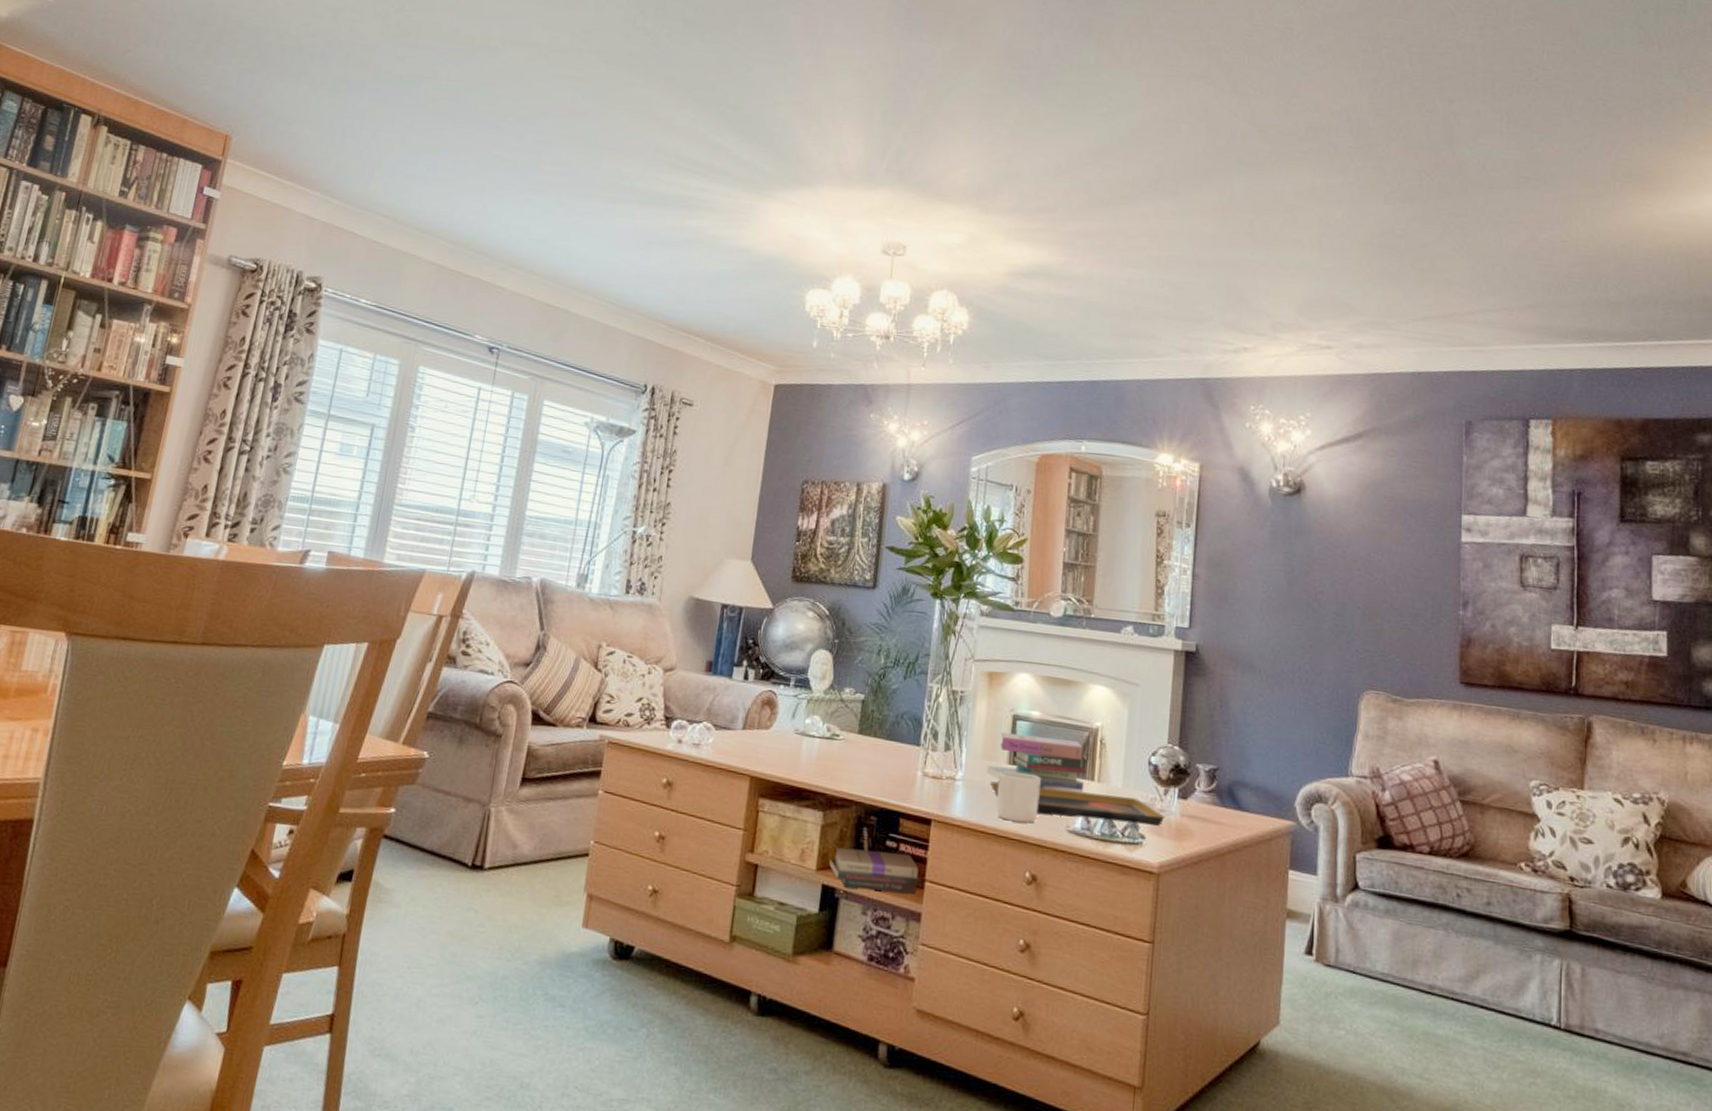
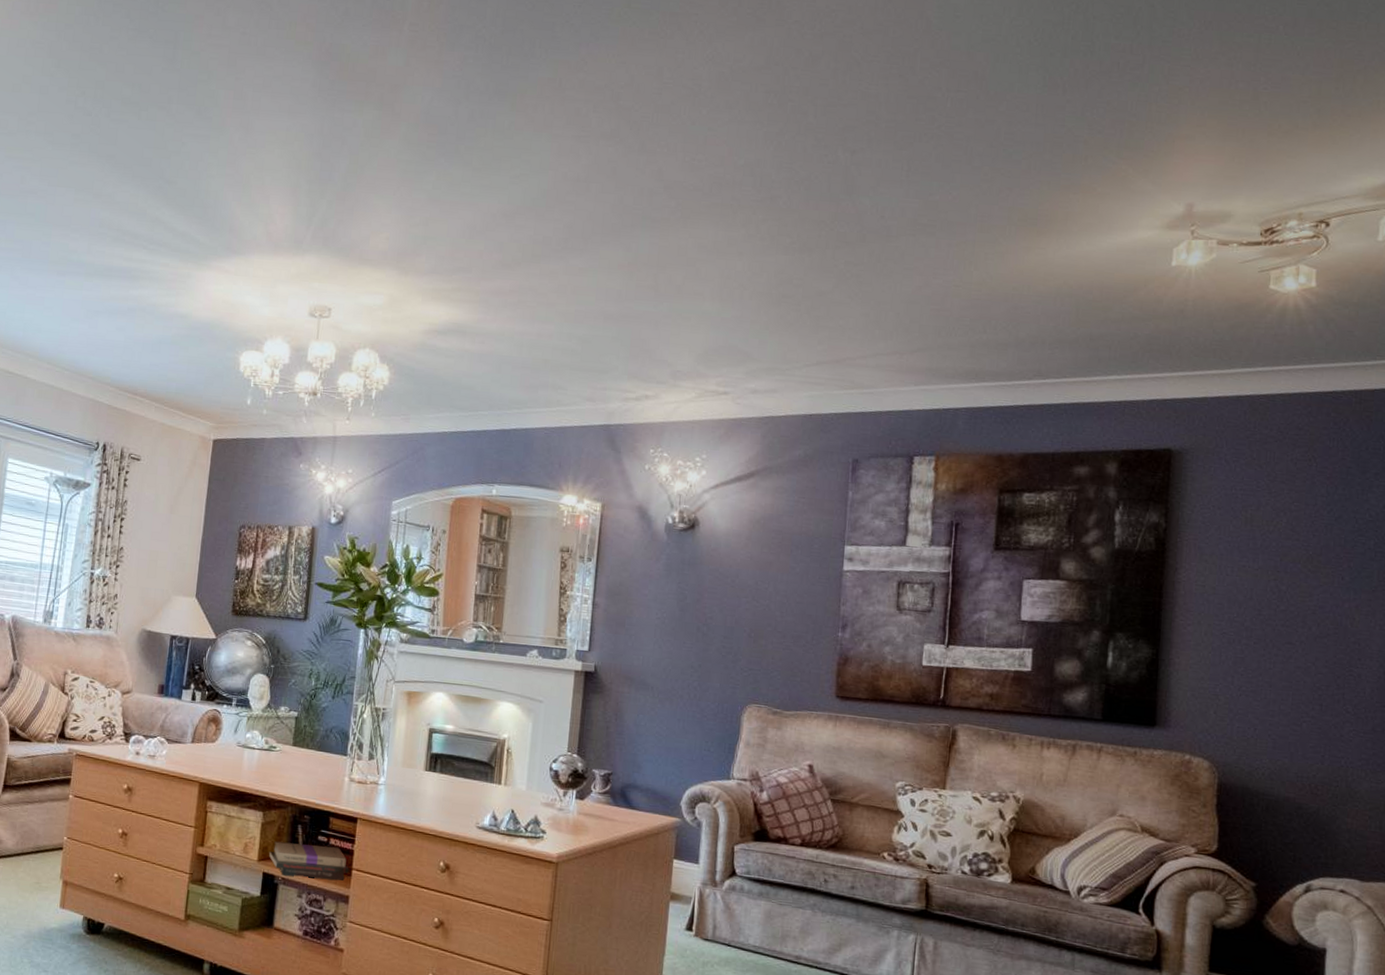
books: present [986,731,1086,794] -> none [405,743,494,795]
decorative tray: present [990,782,1165,826] -> none [409,786,564,822]
mug: present [996,771,1041,823] -> none [414,776,454,821]

